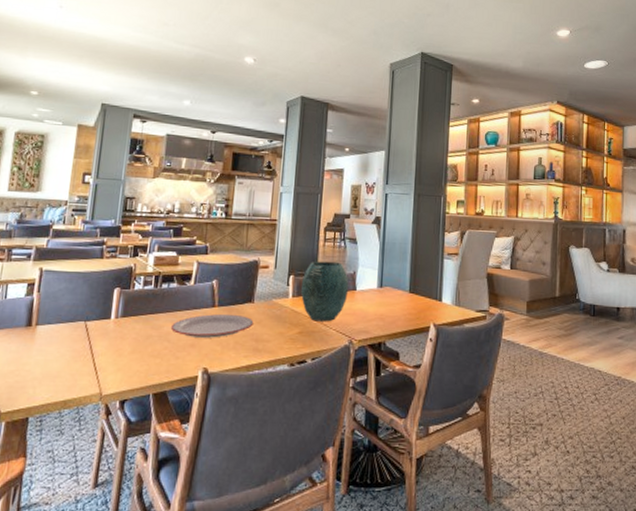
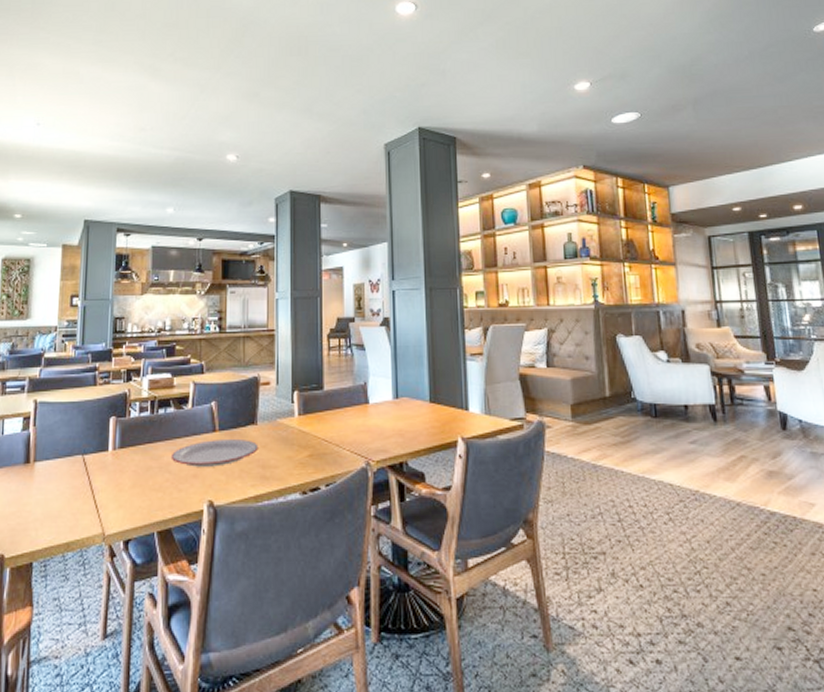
vase: present [301,261,349,322] -> none [308,372,360,442]

